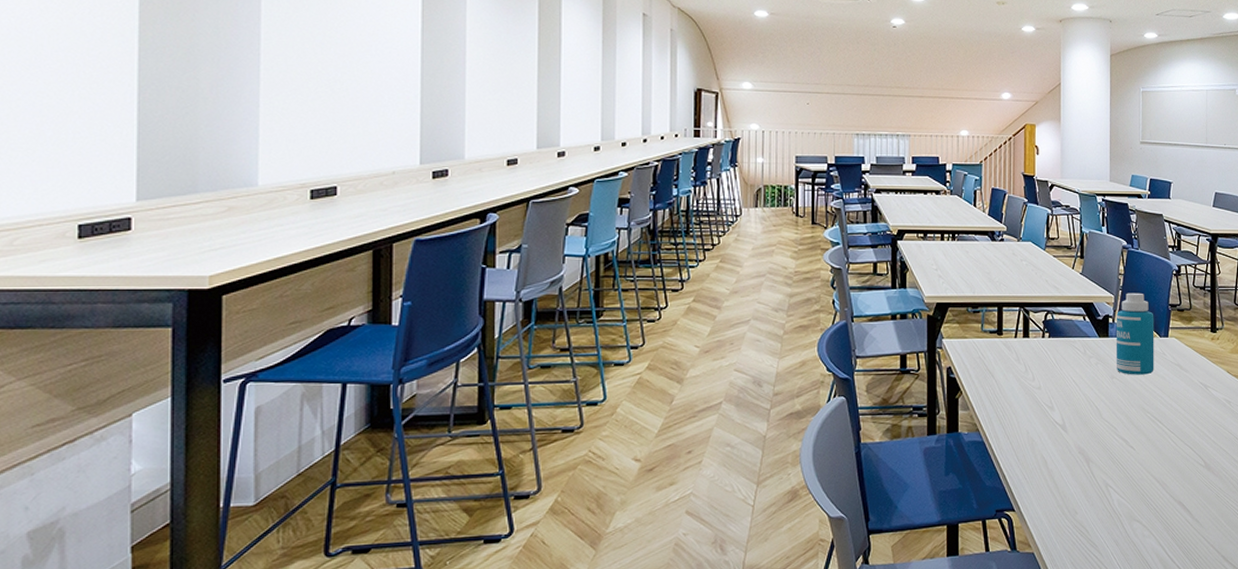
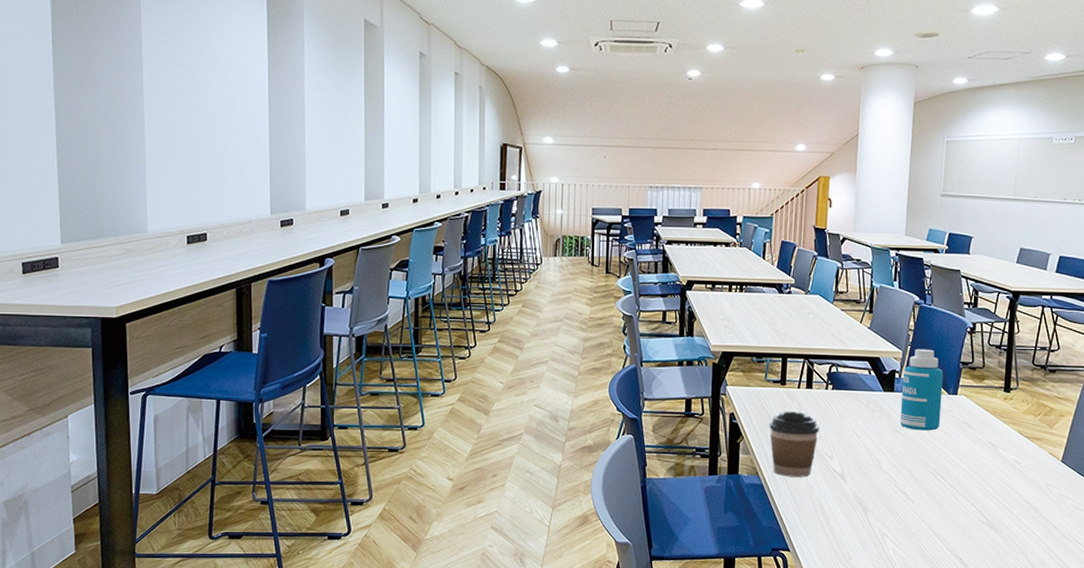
coffee cup: none [988,361,1038,432] -> present [769,410,819,477]

